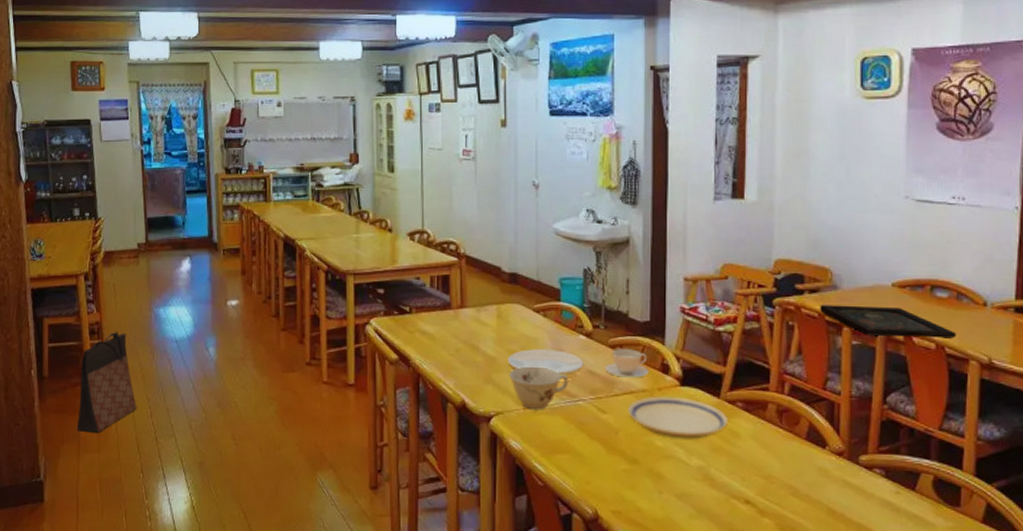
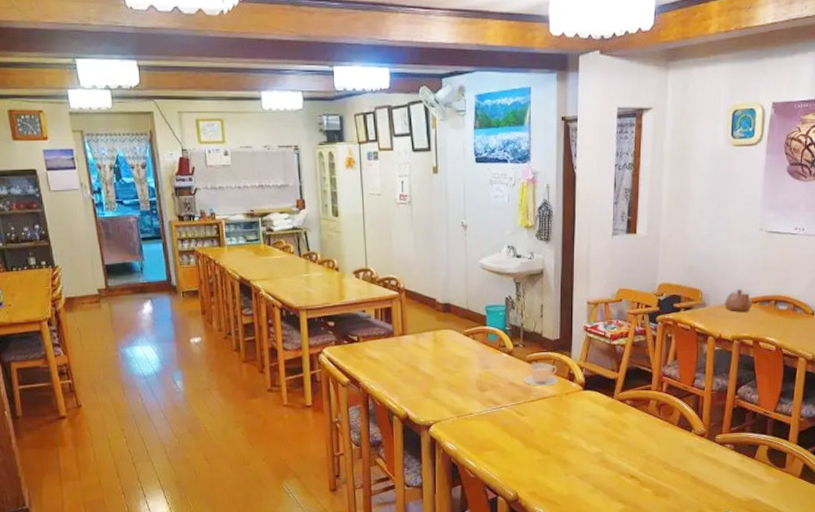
bag: present [76,331,137,433] -> none [53,371,113,463]
plate: present [508,349,584,374] -> none [443,367,506,387]
teacup: present [509,366,569,409] -> none [445,381,494,416]
plate: present [628,396,729,439] -> none [541,399,620,432]
tray: present [820,304,956,339] -> none [692,318,791,343]
teapot: none [862,269,901,297] -> present [724,288,753,311]

